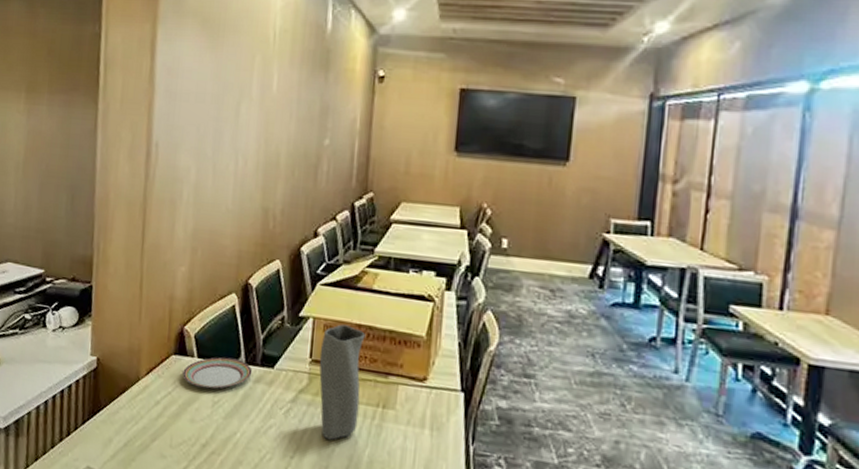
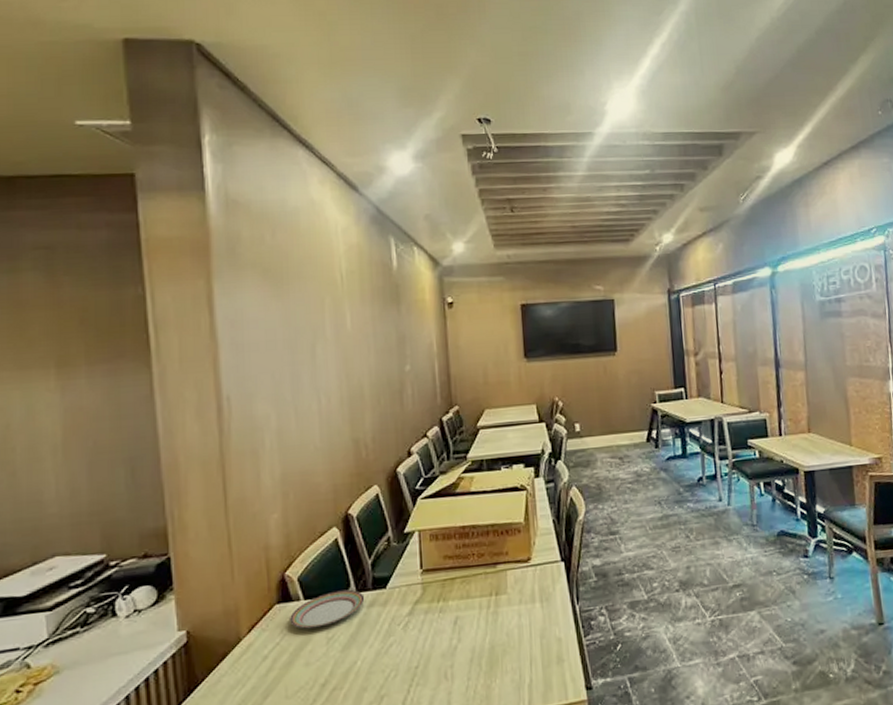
vase: present [319,324,365,440] -> none [429,529,475,639]

